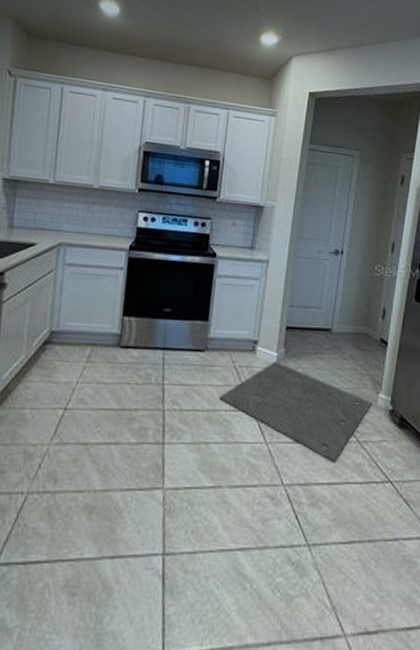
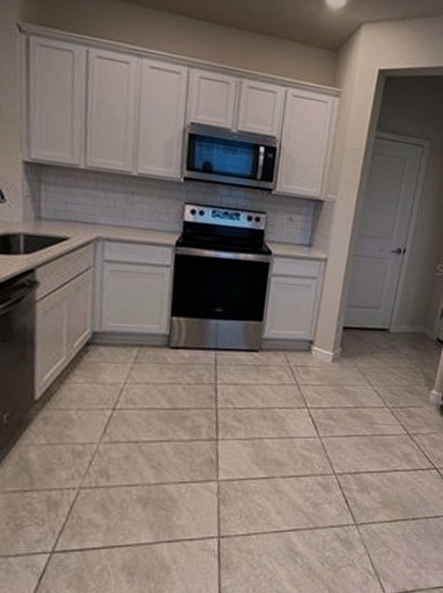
door mat: present [218,361,372,462] -> none [273,361,424,453]

